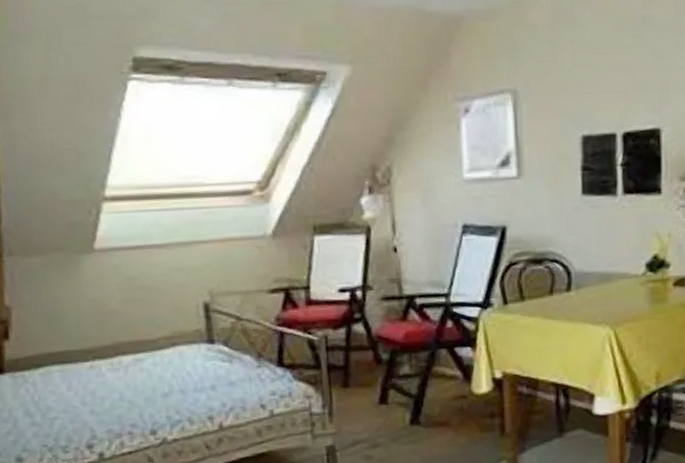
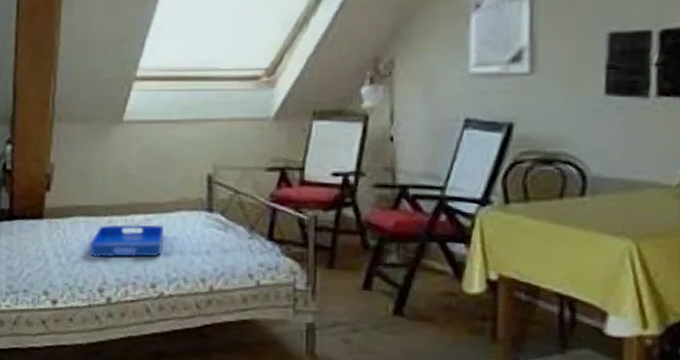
serving tray: none [69,364,161,411] -> present [89,224,165,258]

